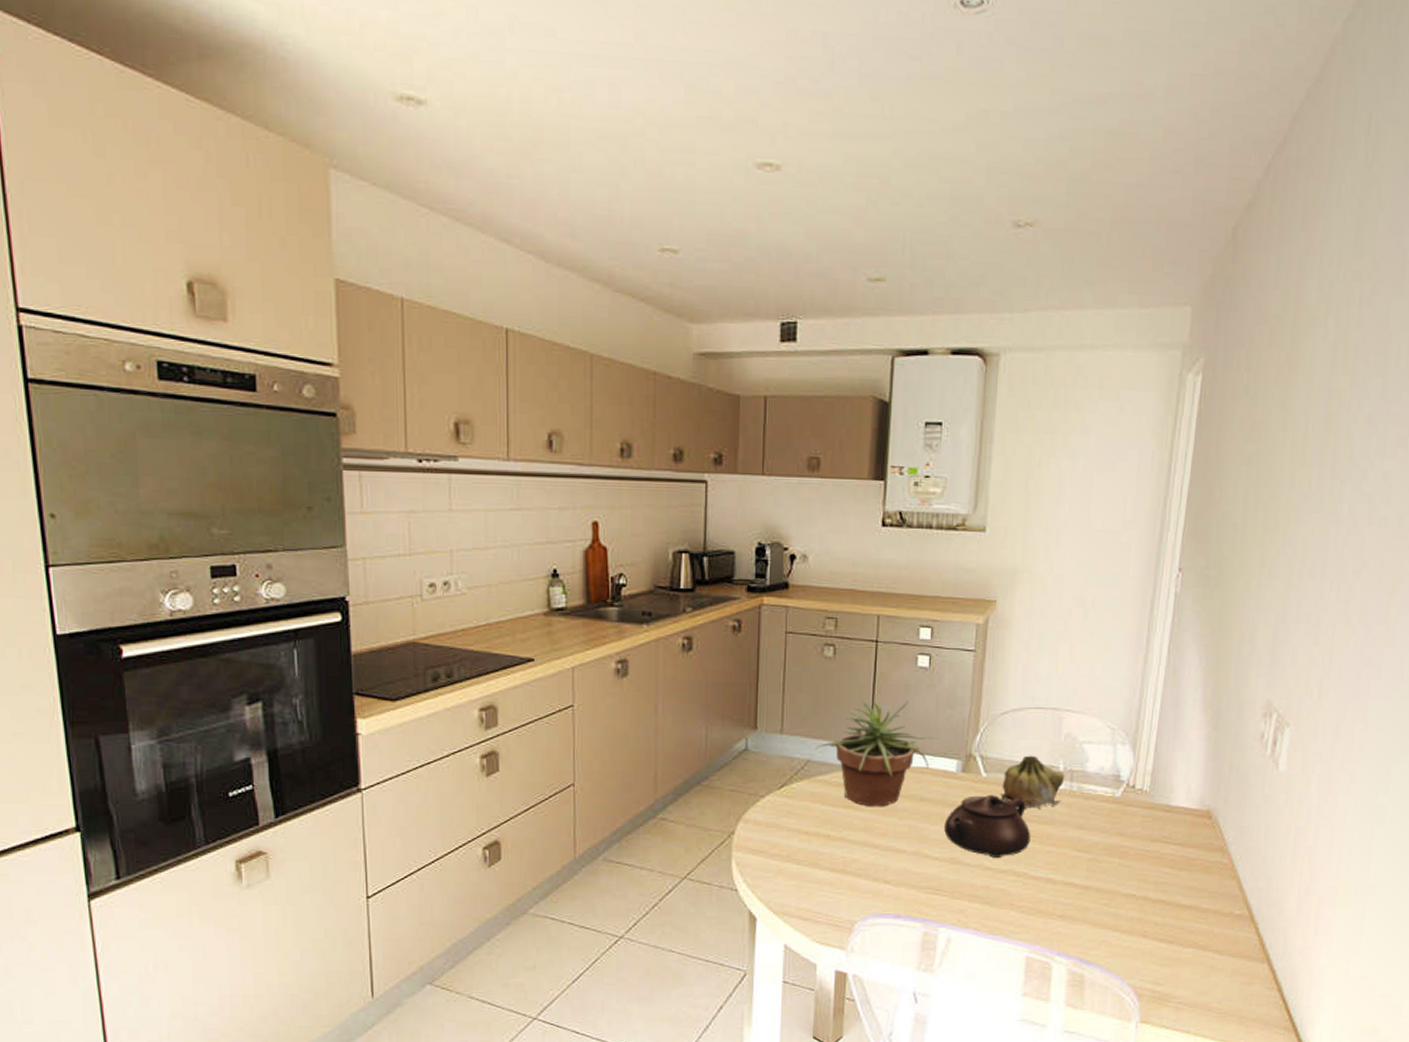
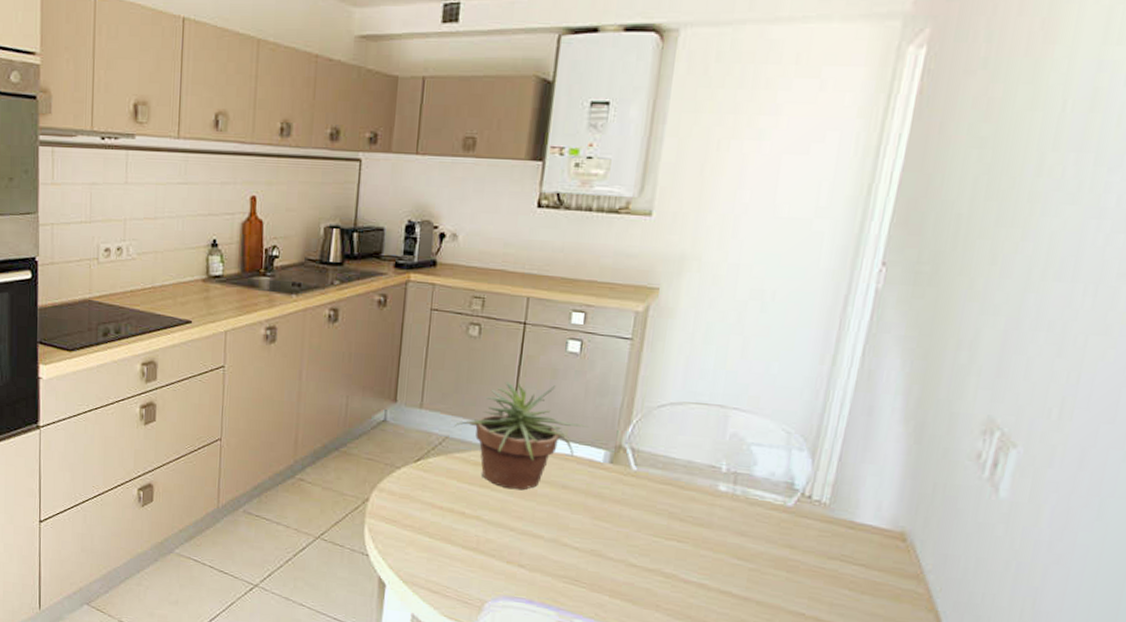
teapot: present [944,795,1031,858] -> none [586,488,684,556]
fruit: present [1000,755,1065,809] -> none [651,452,728,510]

